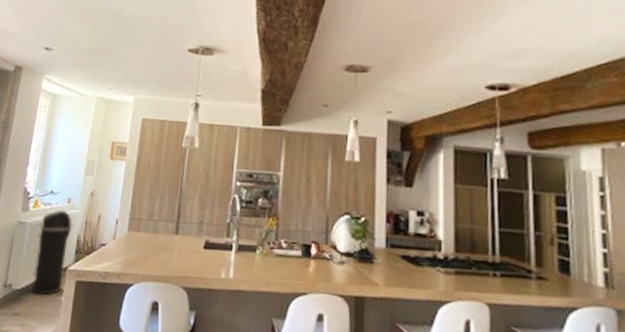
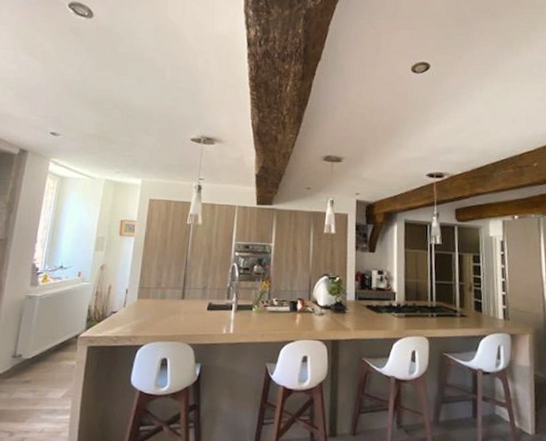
trash can: present [30,210,74,295] -> none [41,283,84,362]

